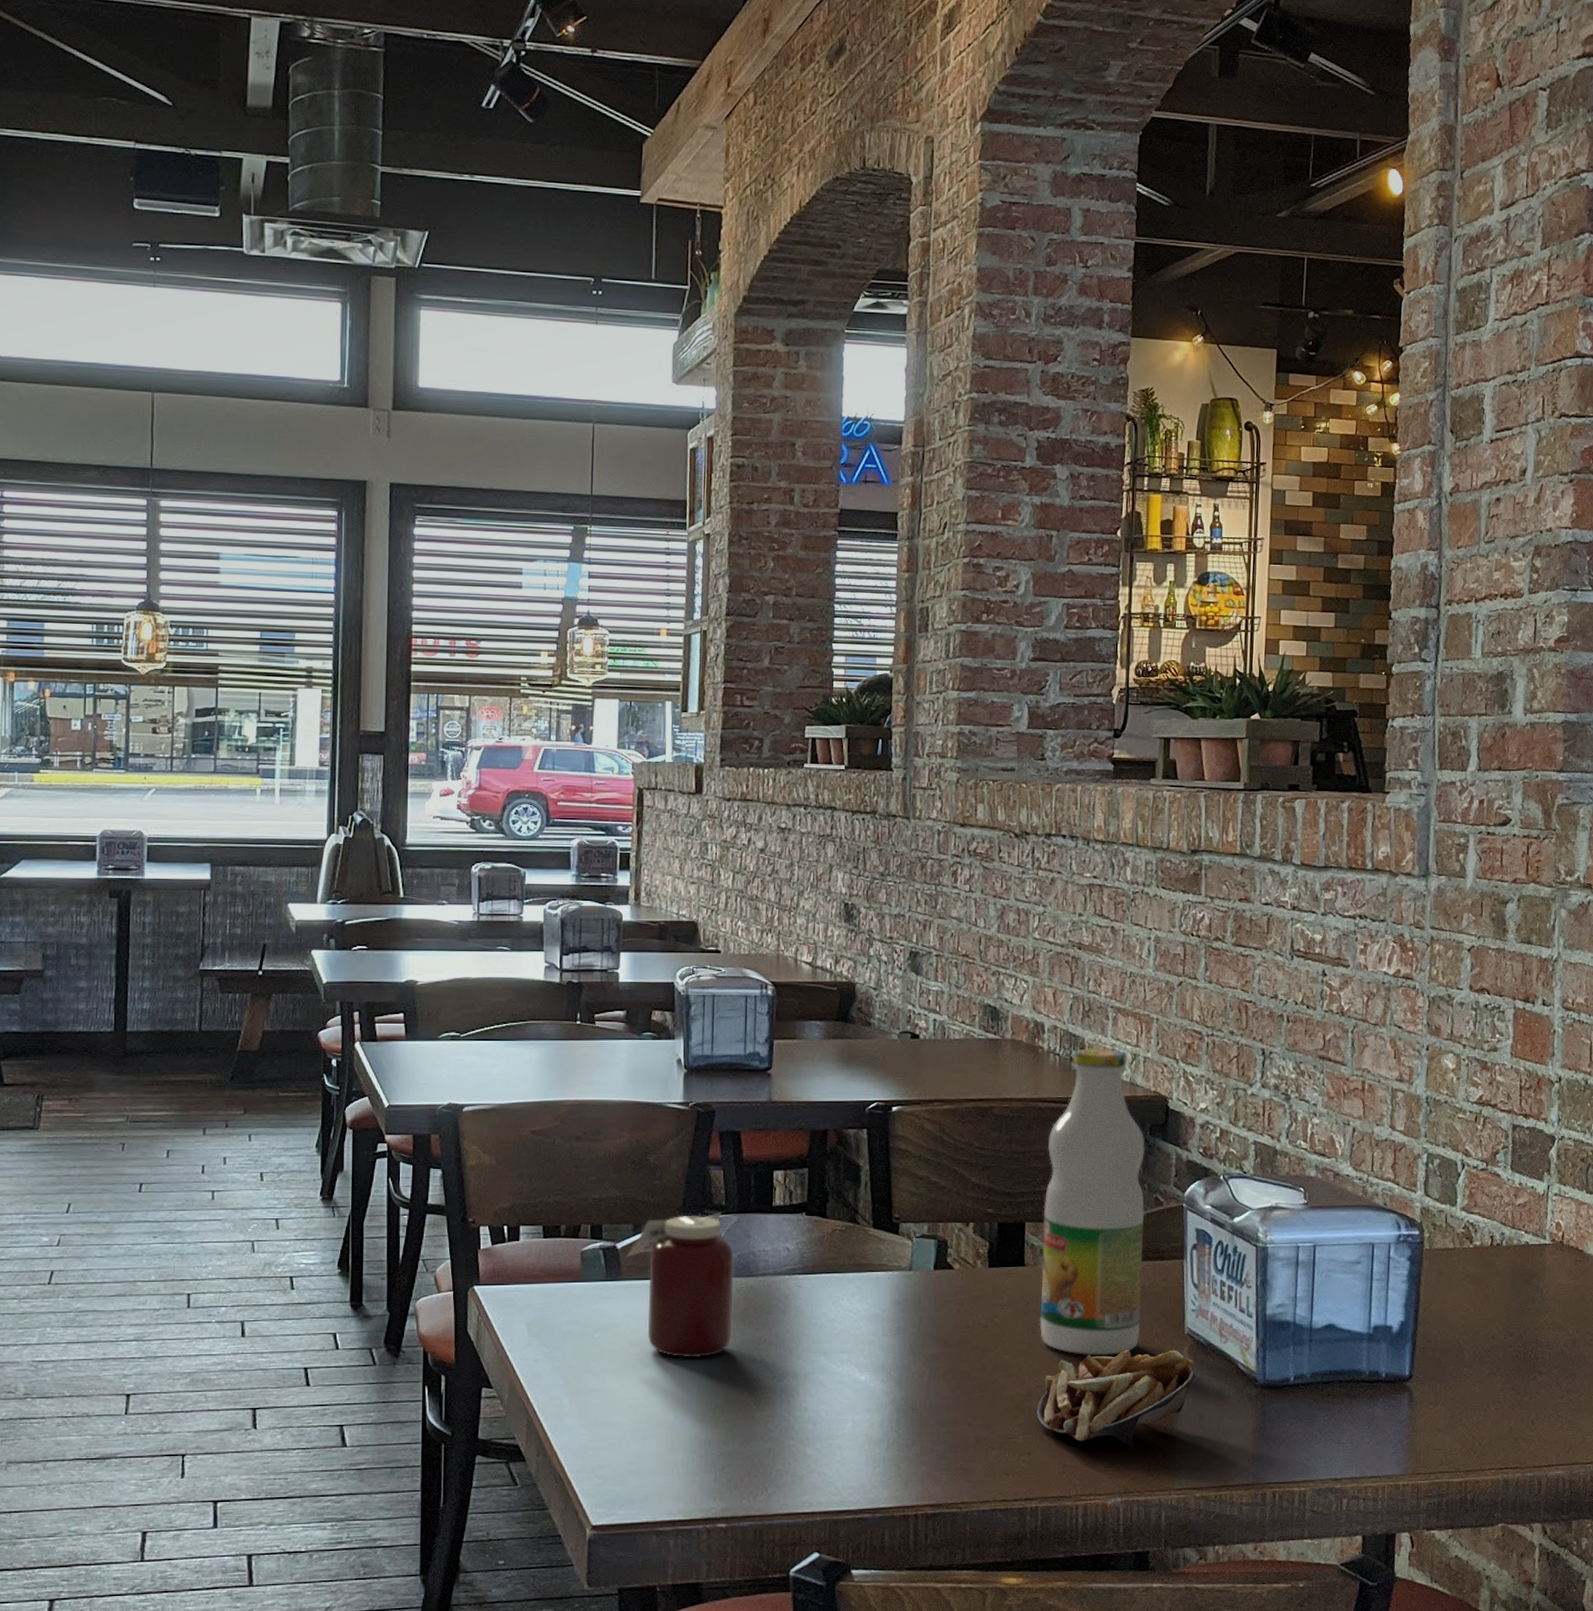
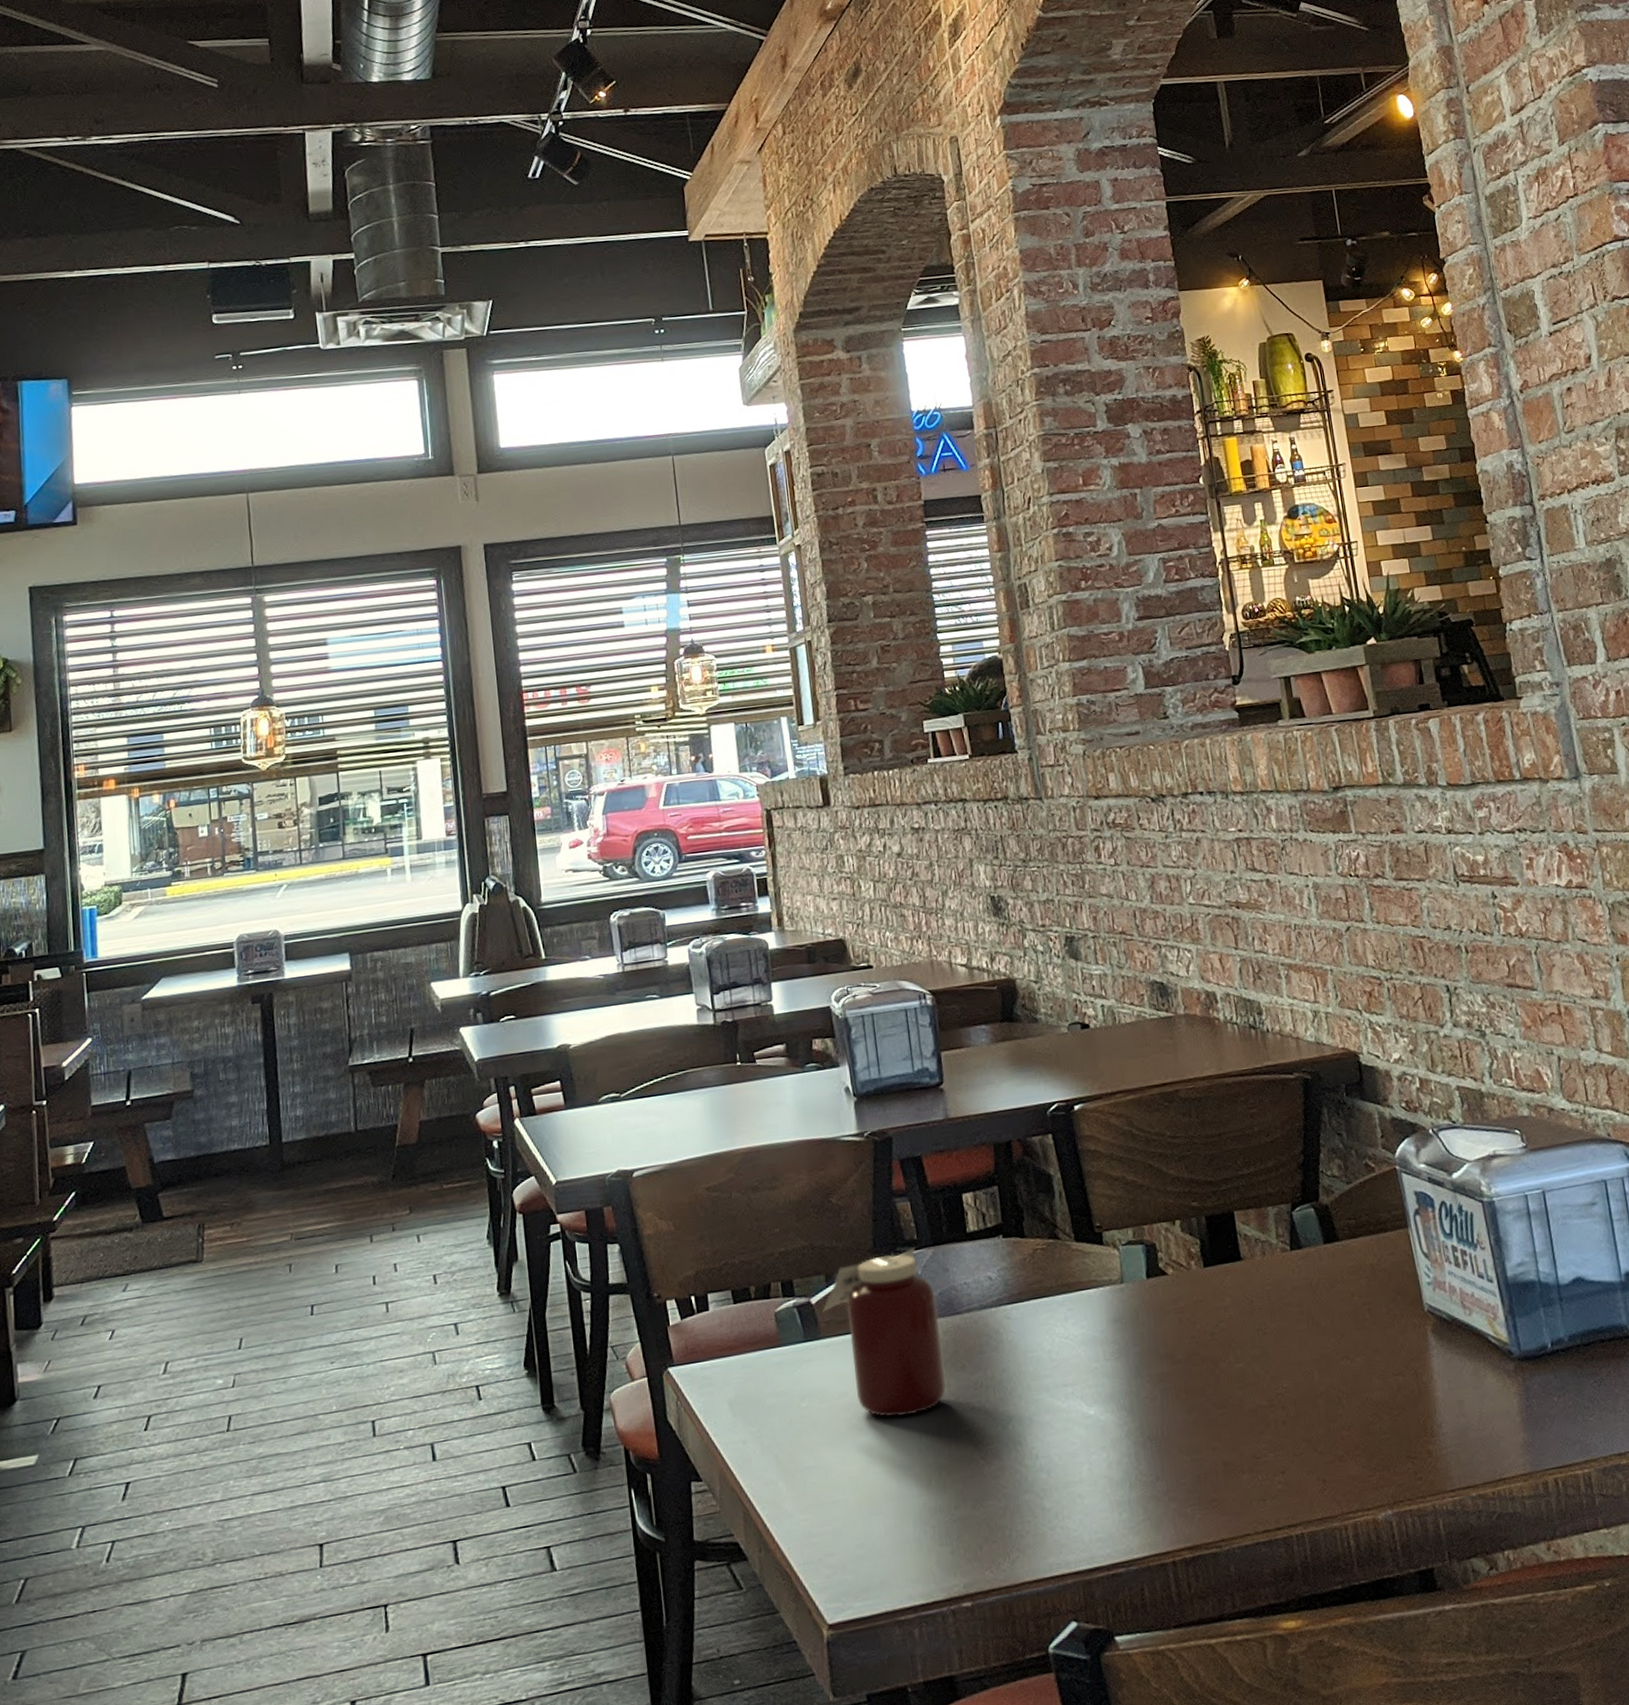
french fries: present [1036,1350,1195,1449] -> none [1282,1331,1445,1451]
bottle: present [1039,1048,1145,1356] -> none [1242,1009,1378,1351]

